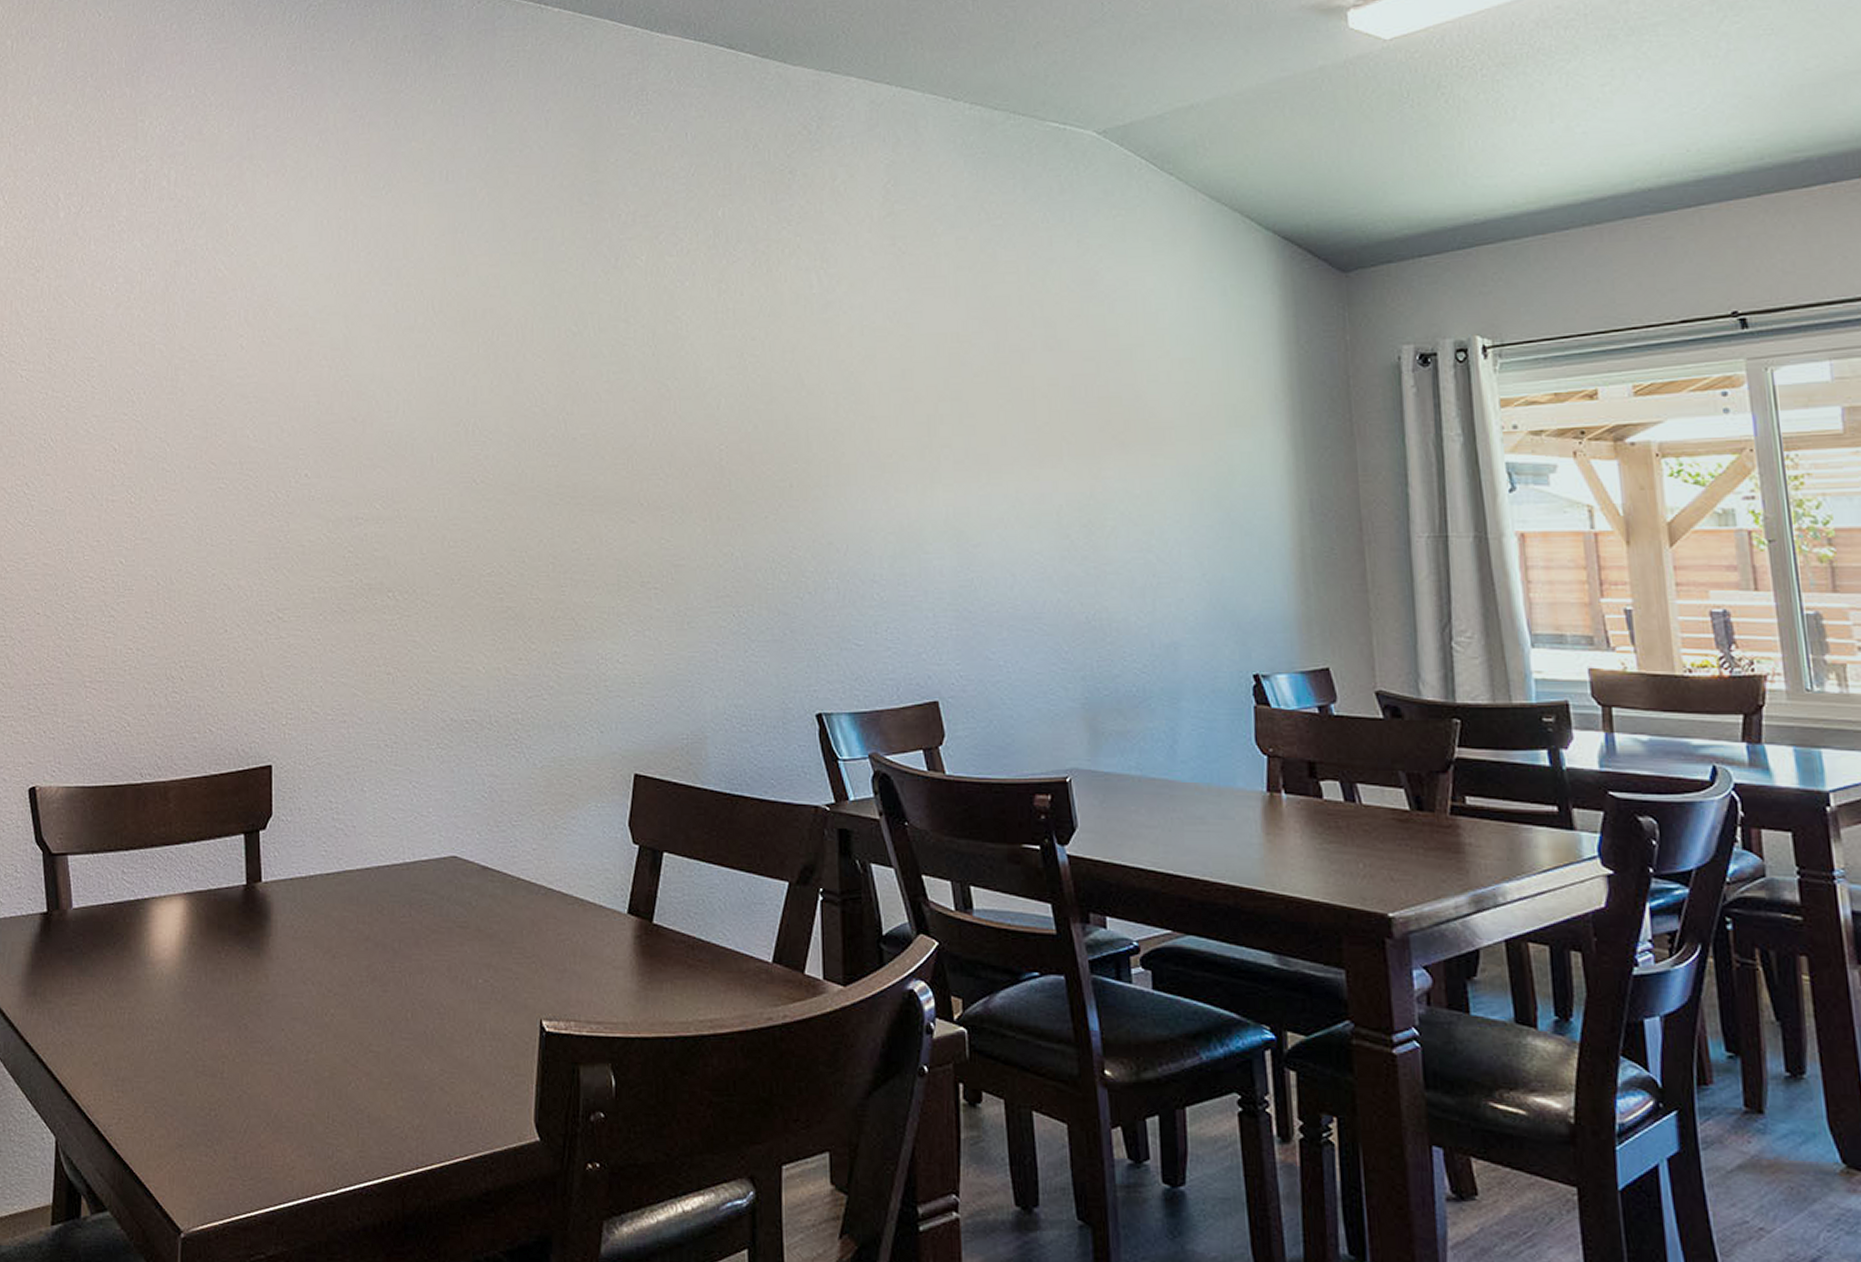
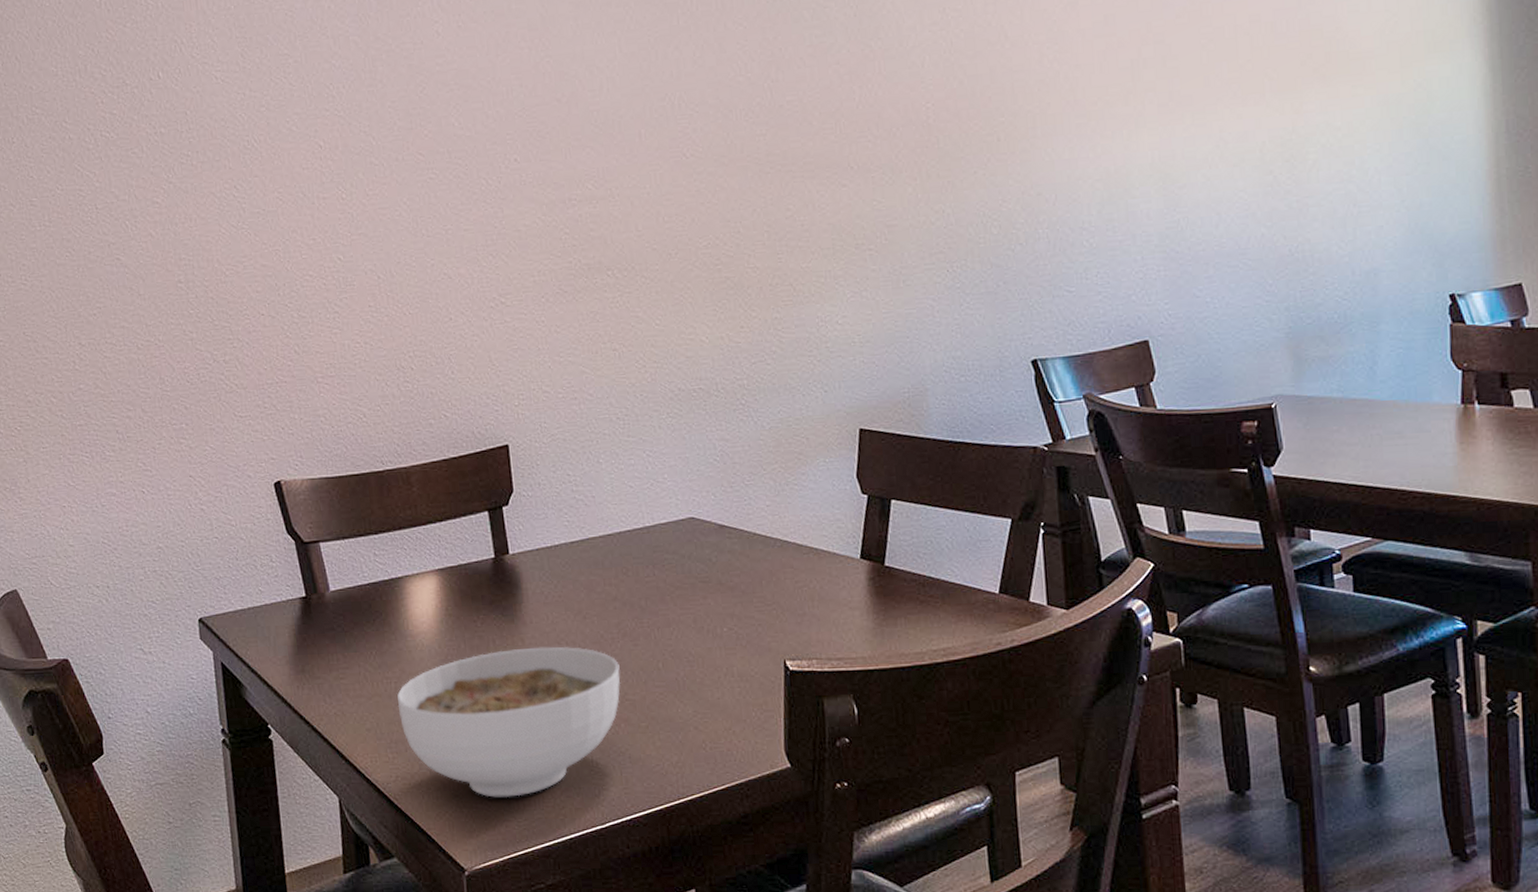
bowl: none [129,985,366,1152] -> present [397,646,621,798]

